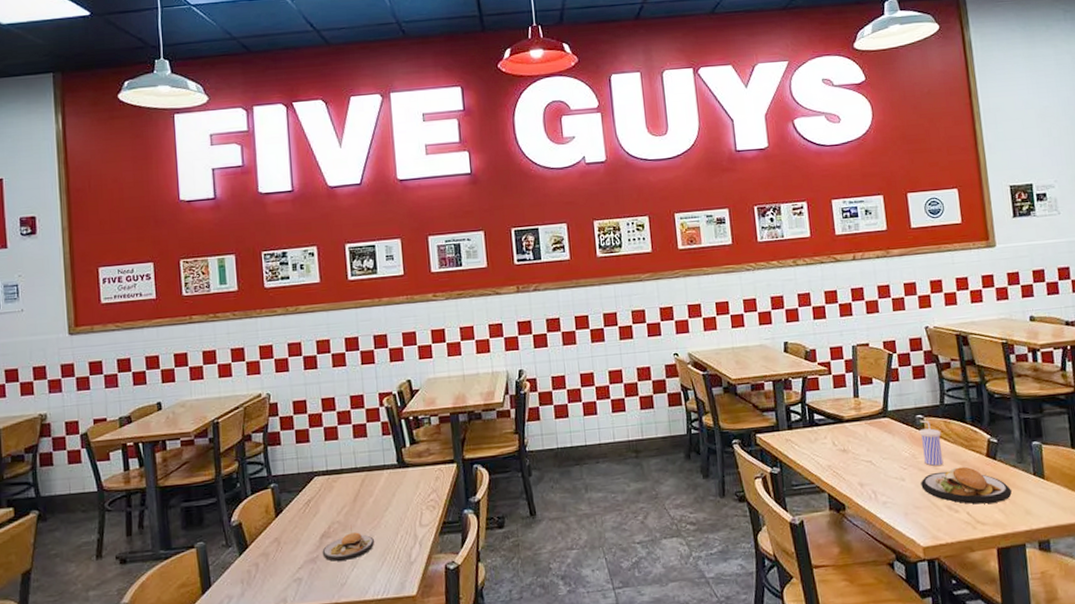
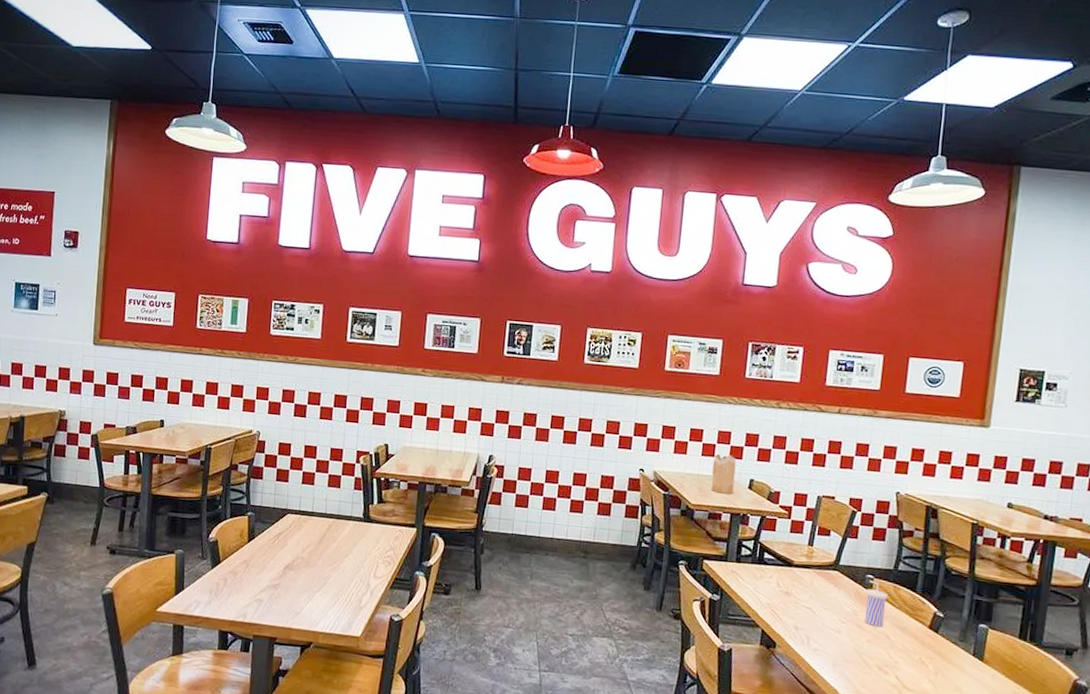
burger: present [322,525,374,561] -> none [283,563,331,593]
paper bag: none [744,321,770,363] -> present [711,454,737,494]
burger: present [921,466,1012,504] -> none [856,631,946,674]

